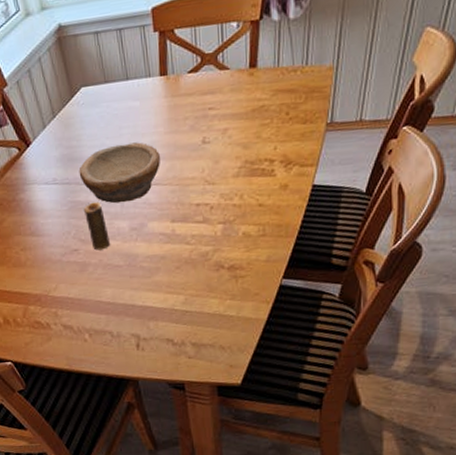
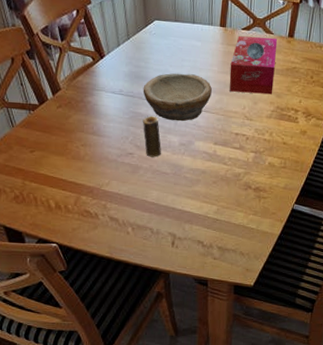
tissue box: none [179,73,238,154] -> present [229,36,278,95]

